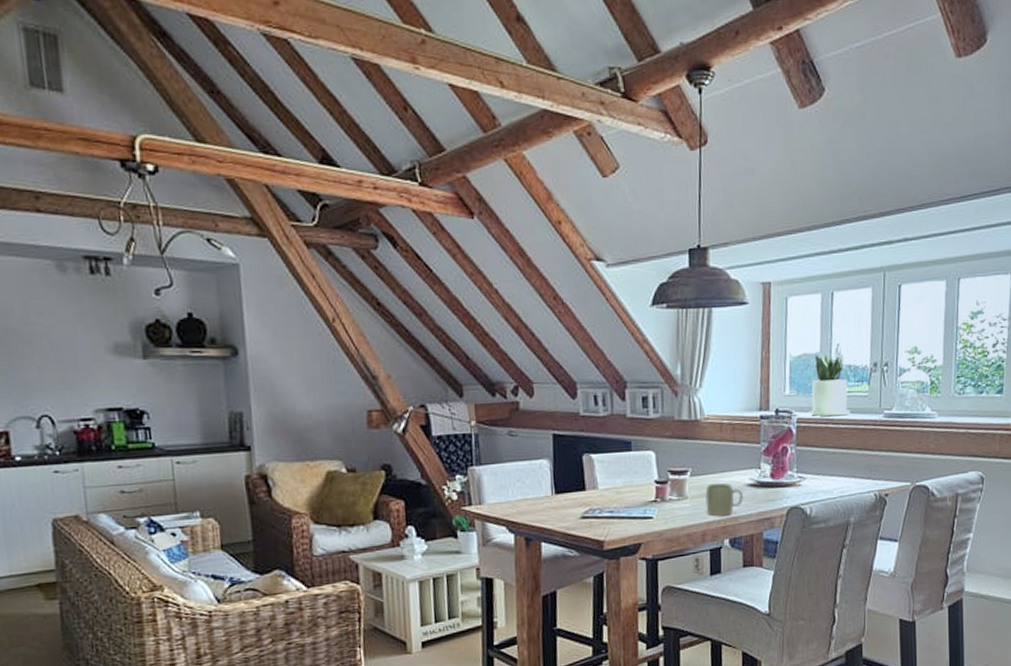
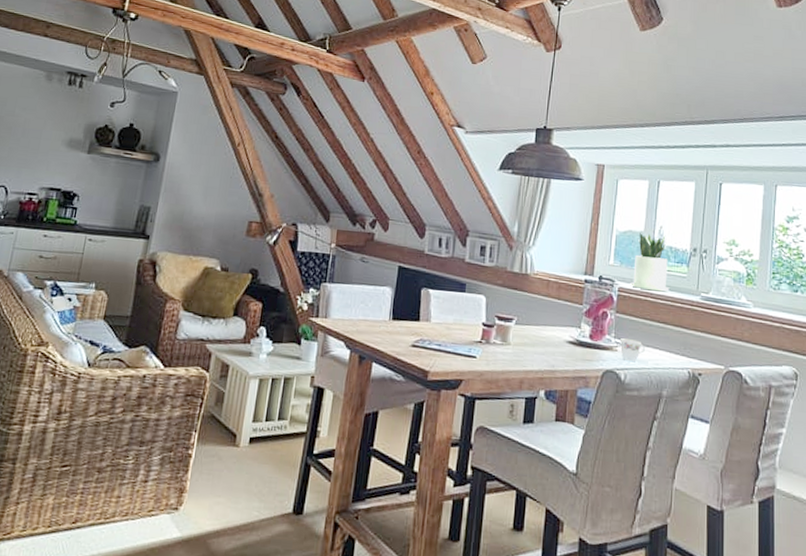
mug: present [705,483,743,516] -> none [526,334,562,368]
teacup: none [802,471,829,495] -> present [619,338,645,363]

